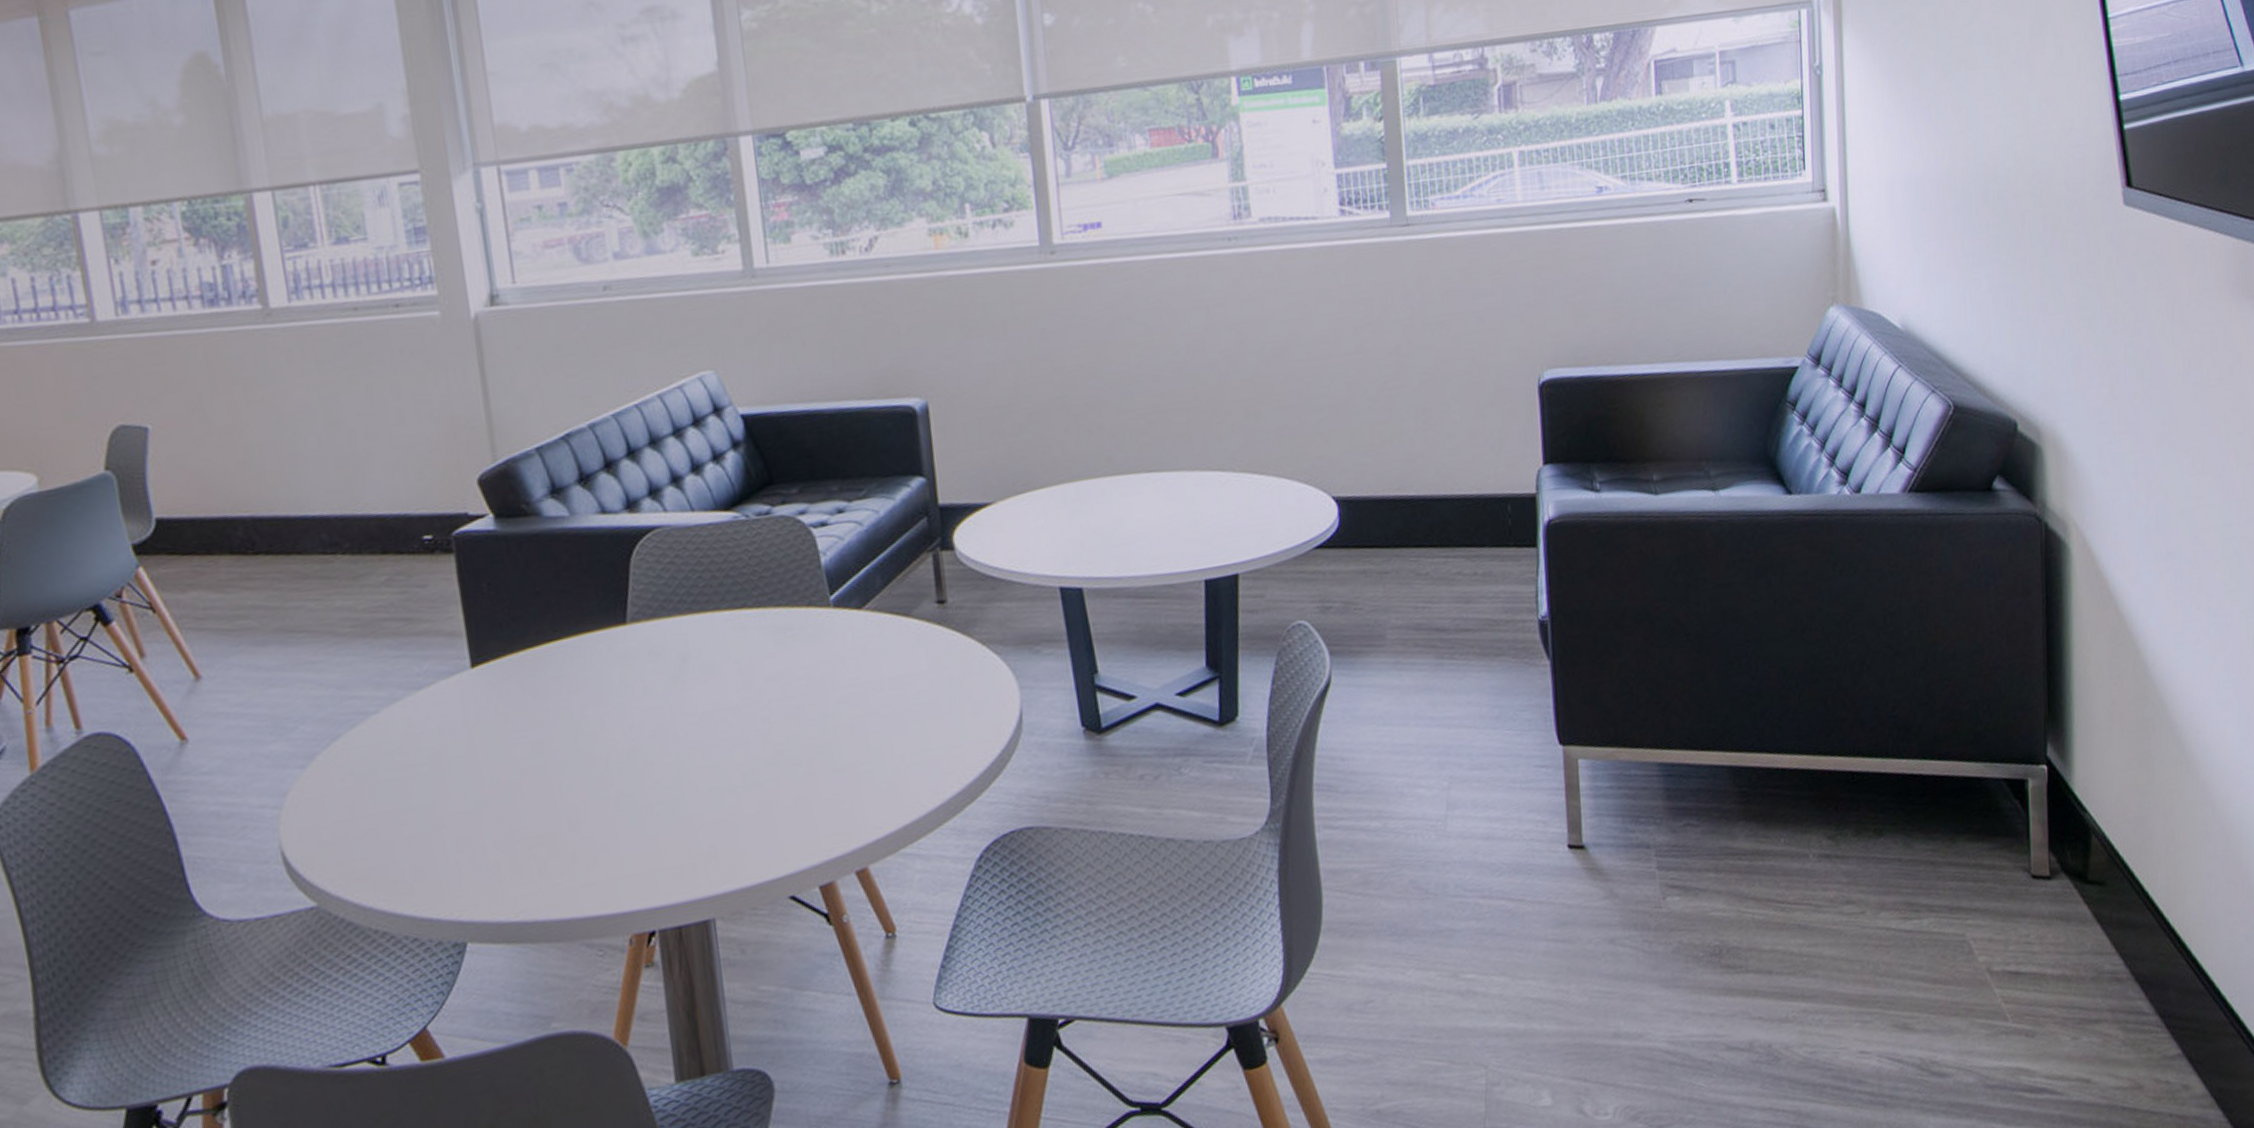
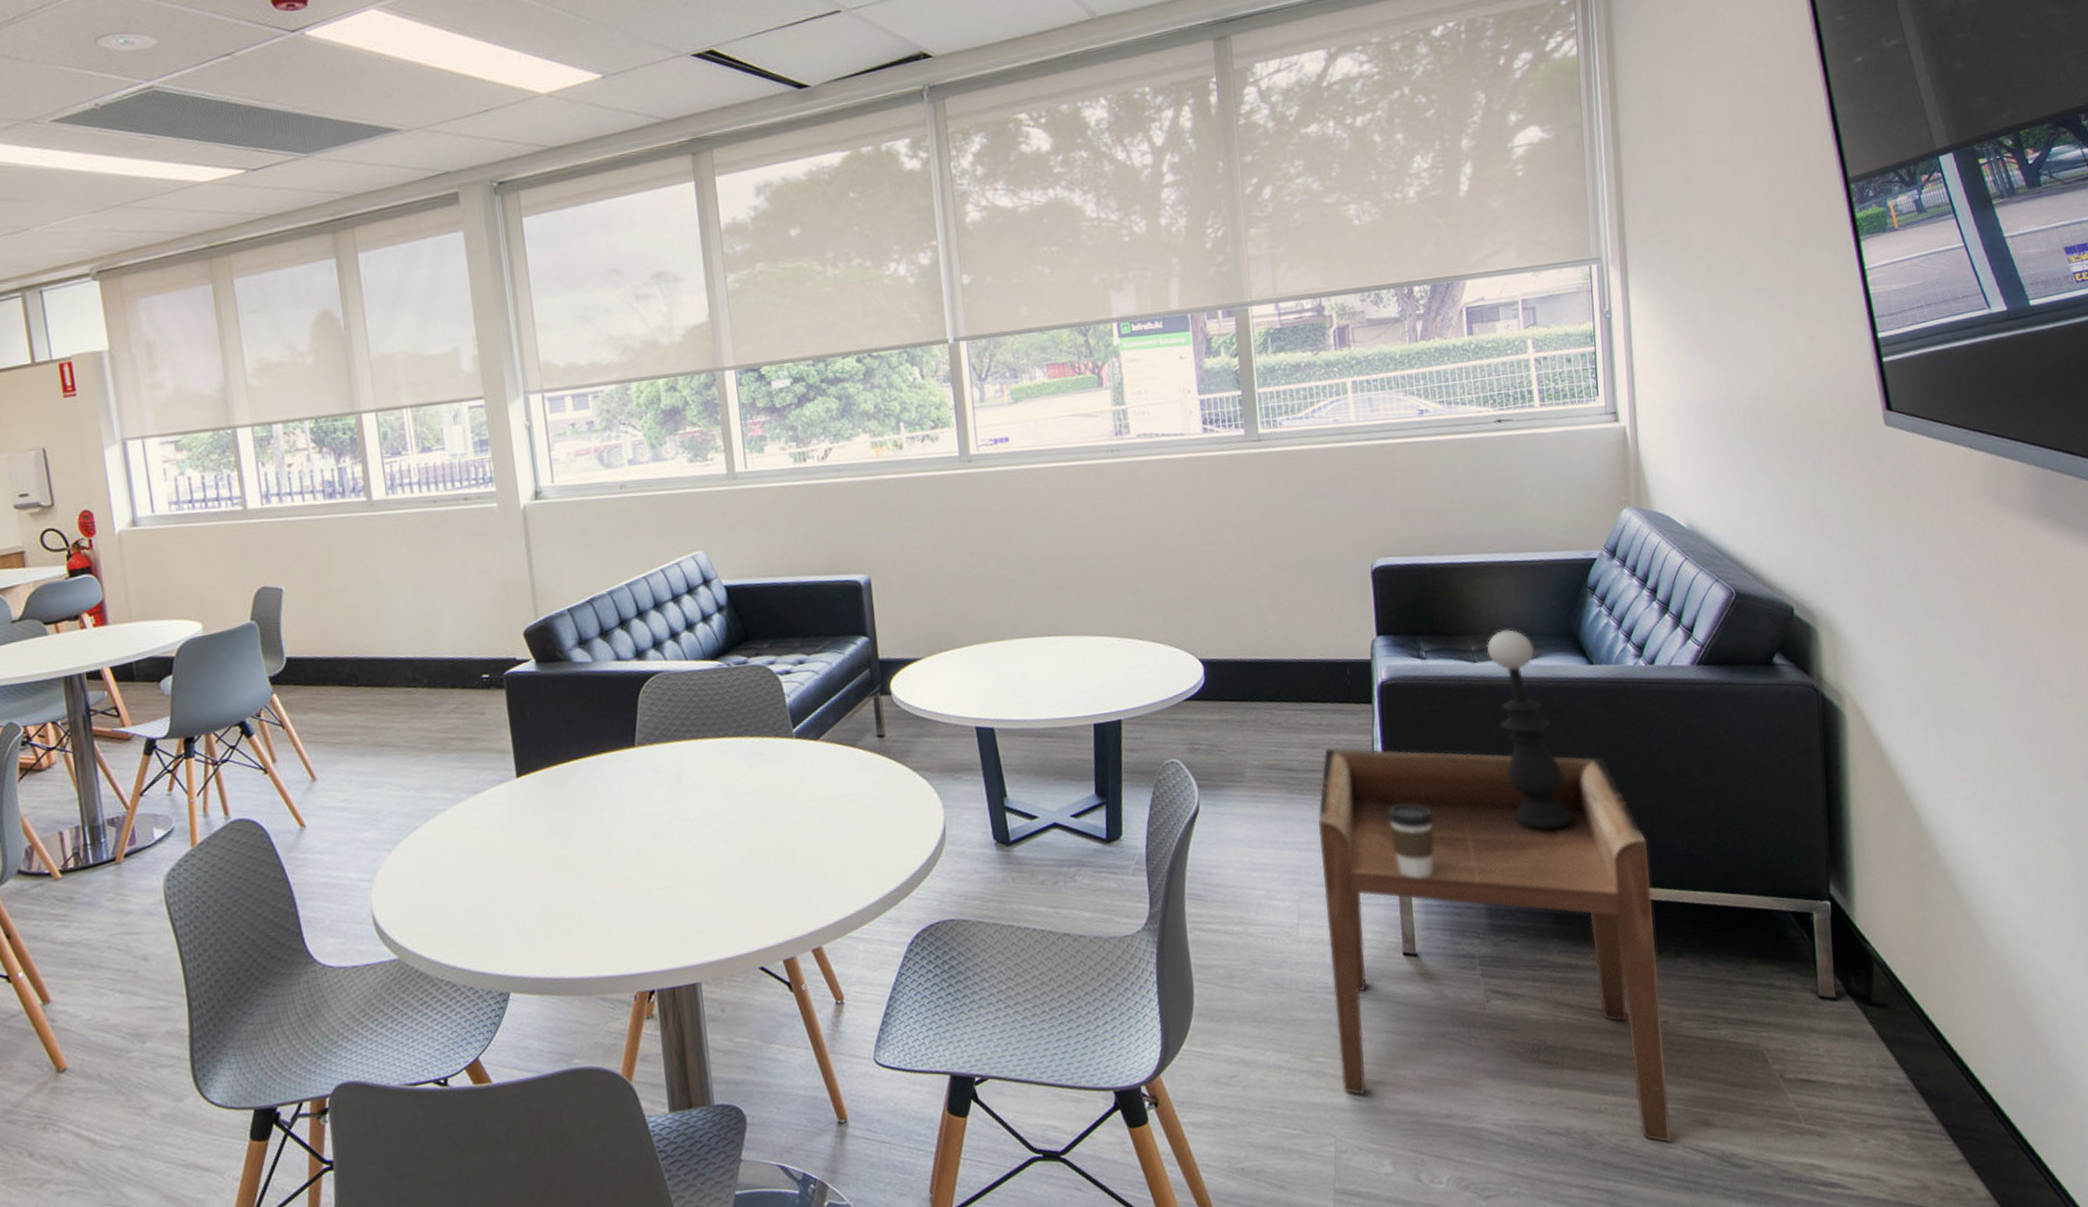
side table: none [1471,601,1866,1053] -> present [1318,747,1671,1143]
coffee cup: none [1553,666,1606,756] -> present [1388,803,1434,879]
table lamp: none [1670,453,1767,693] -> present [1486,629,1575,830]

